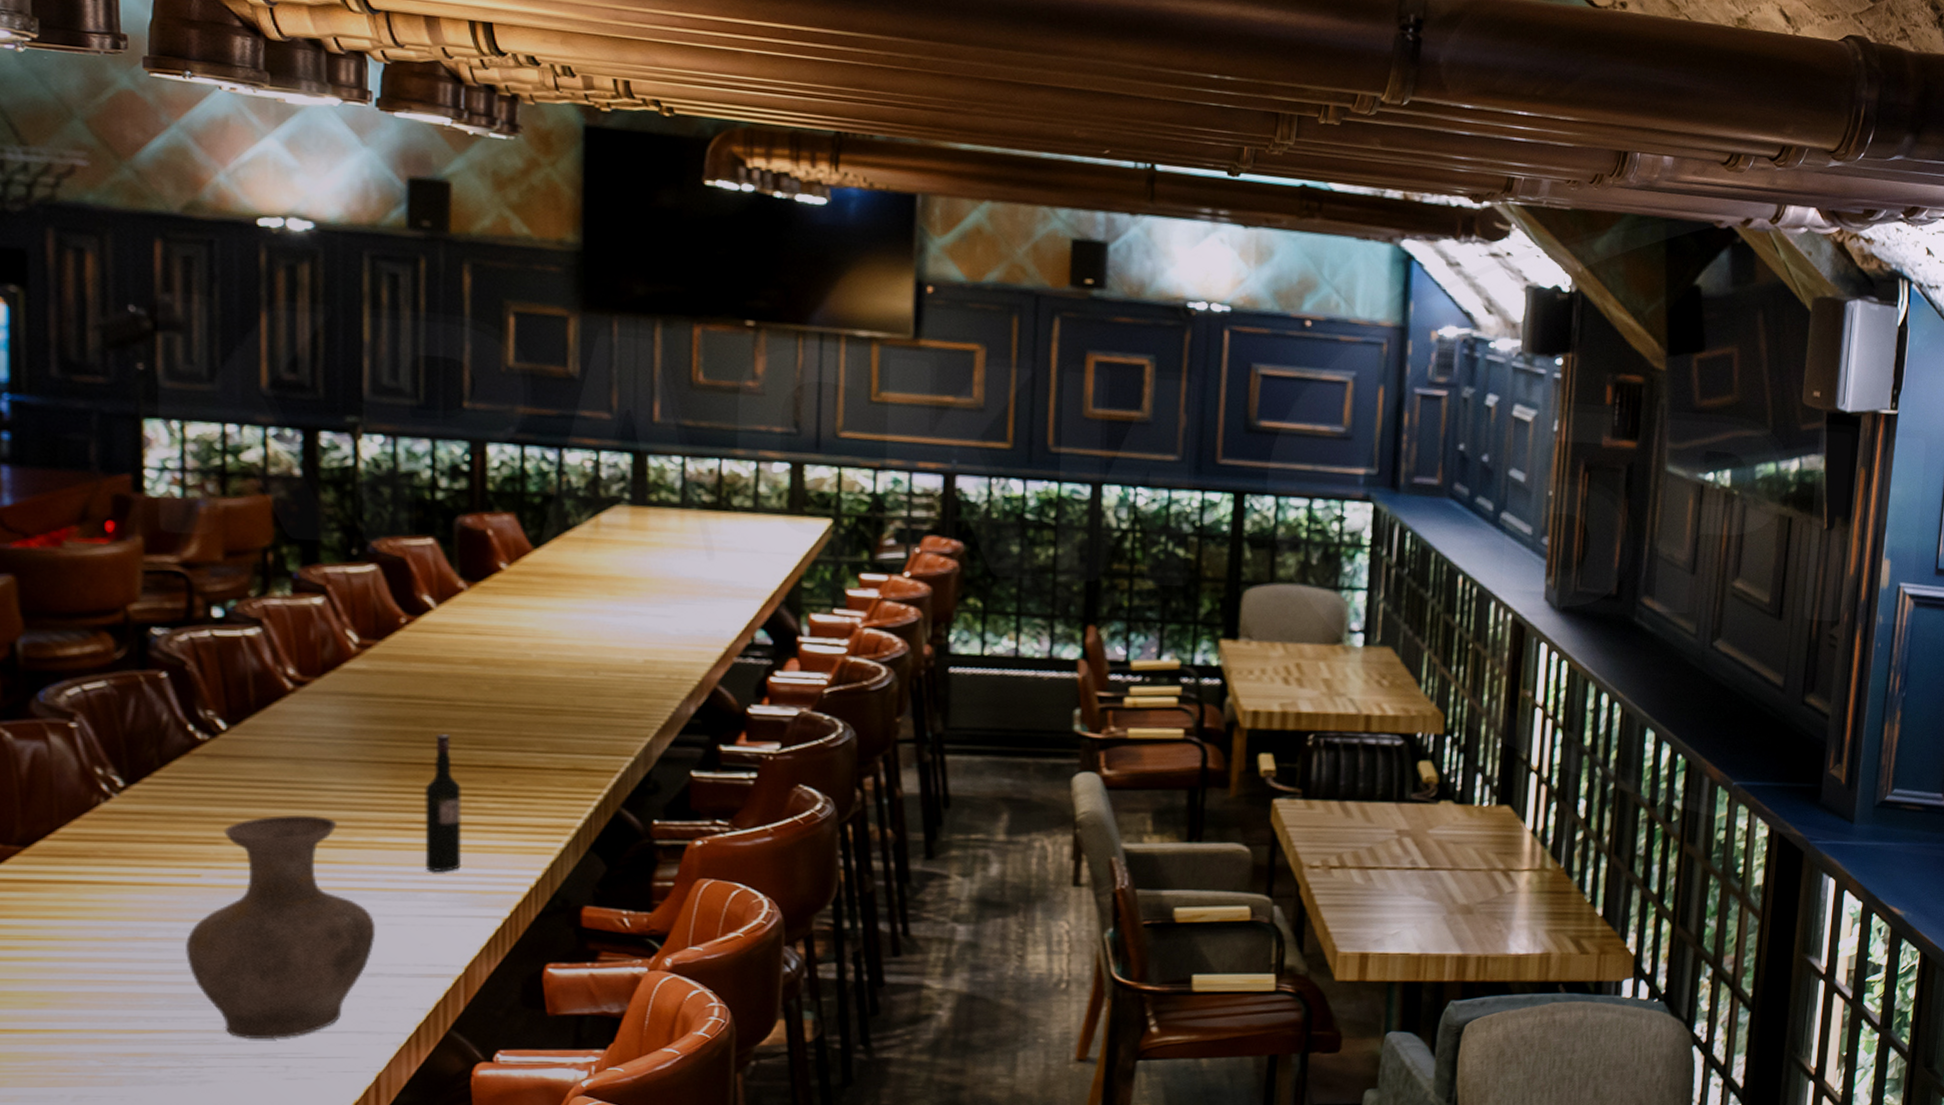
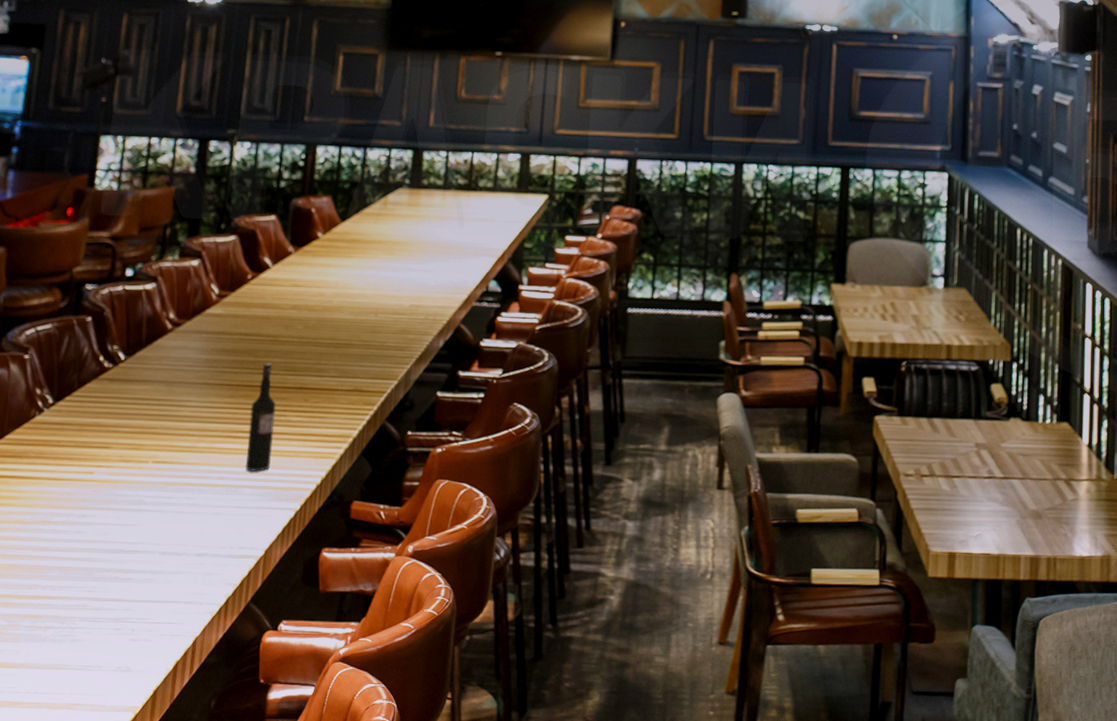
vase: present [186,815,376,1038] -> none [76,426,207,606]

